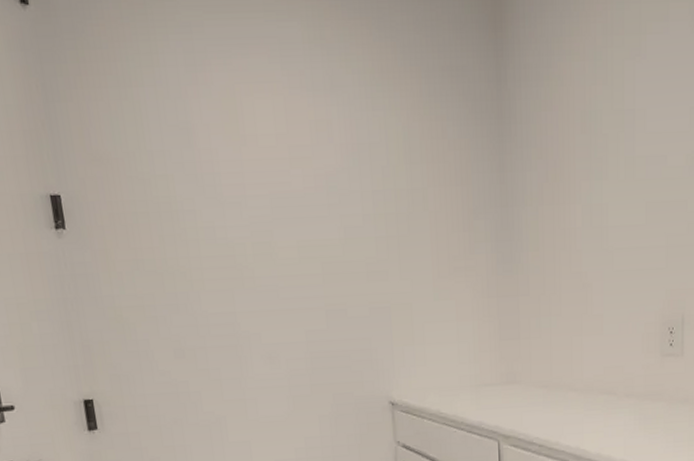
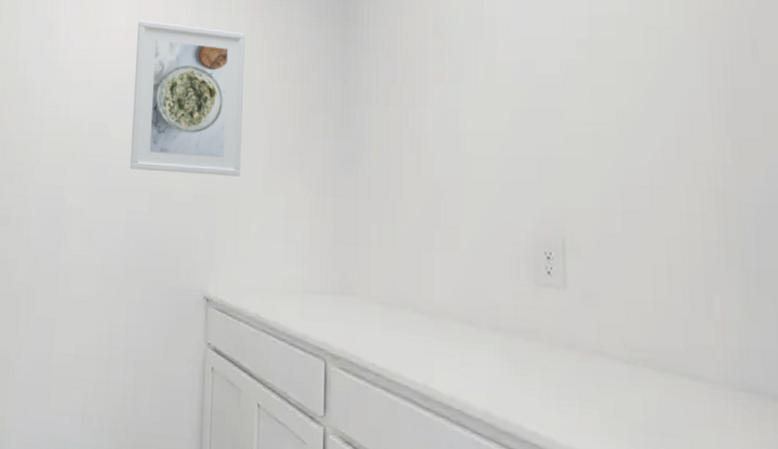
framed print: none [287,122,411,288] -> present [129,19,245,176]

